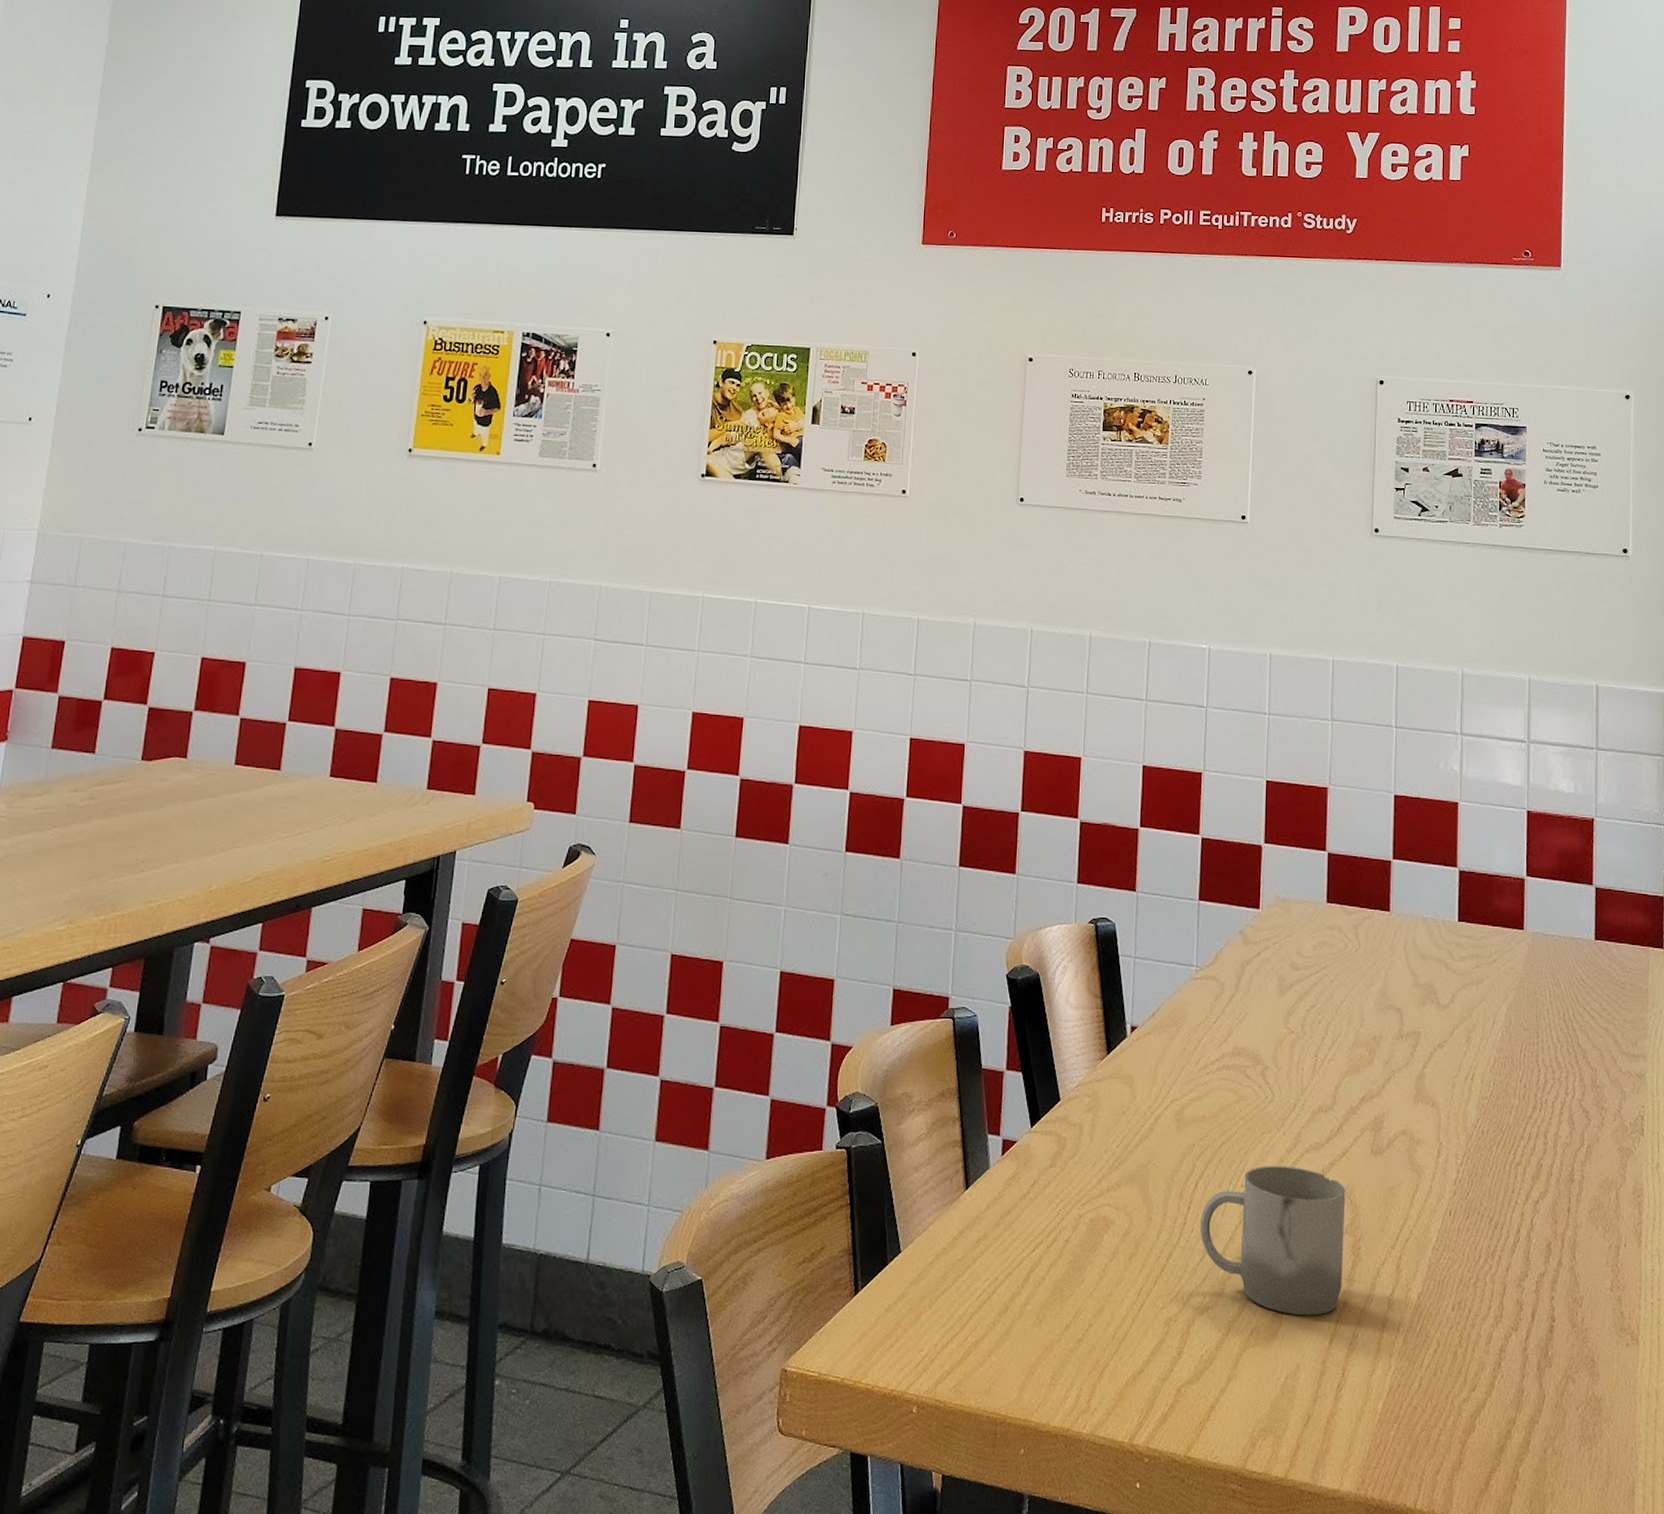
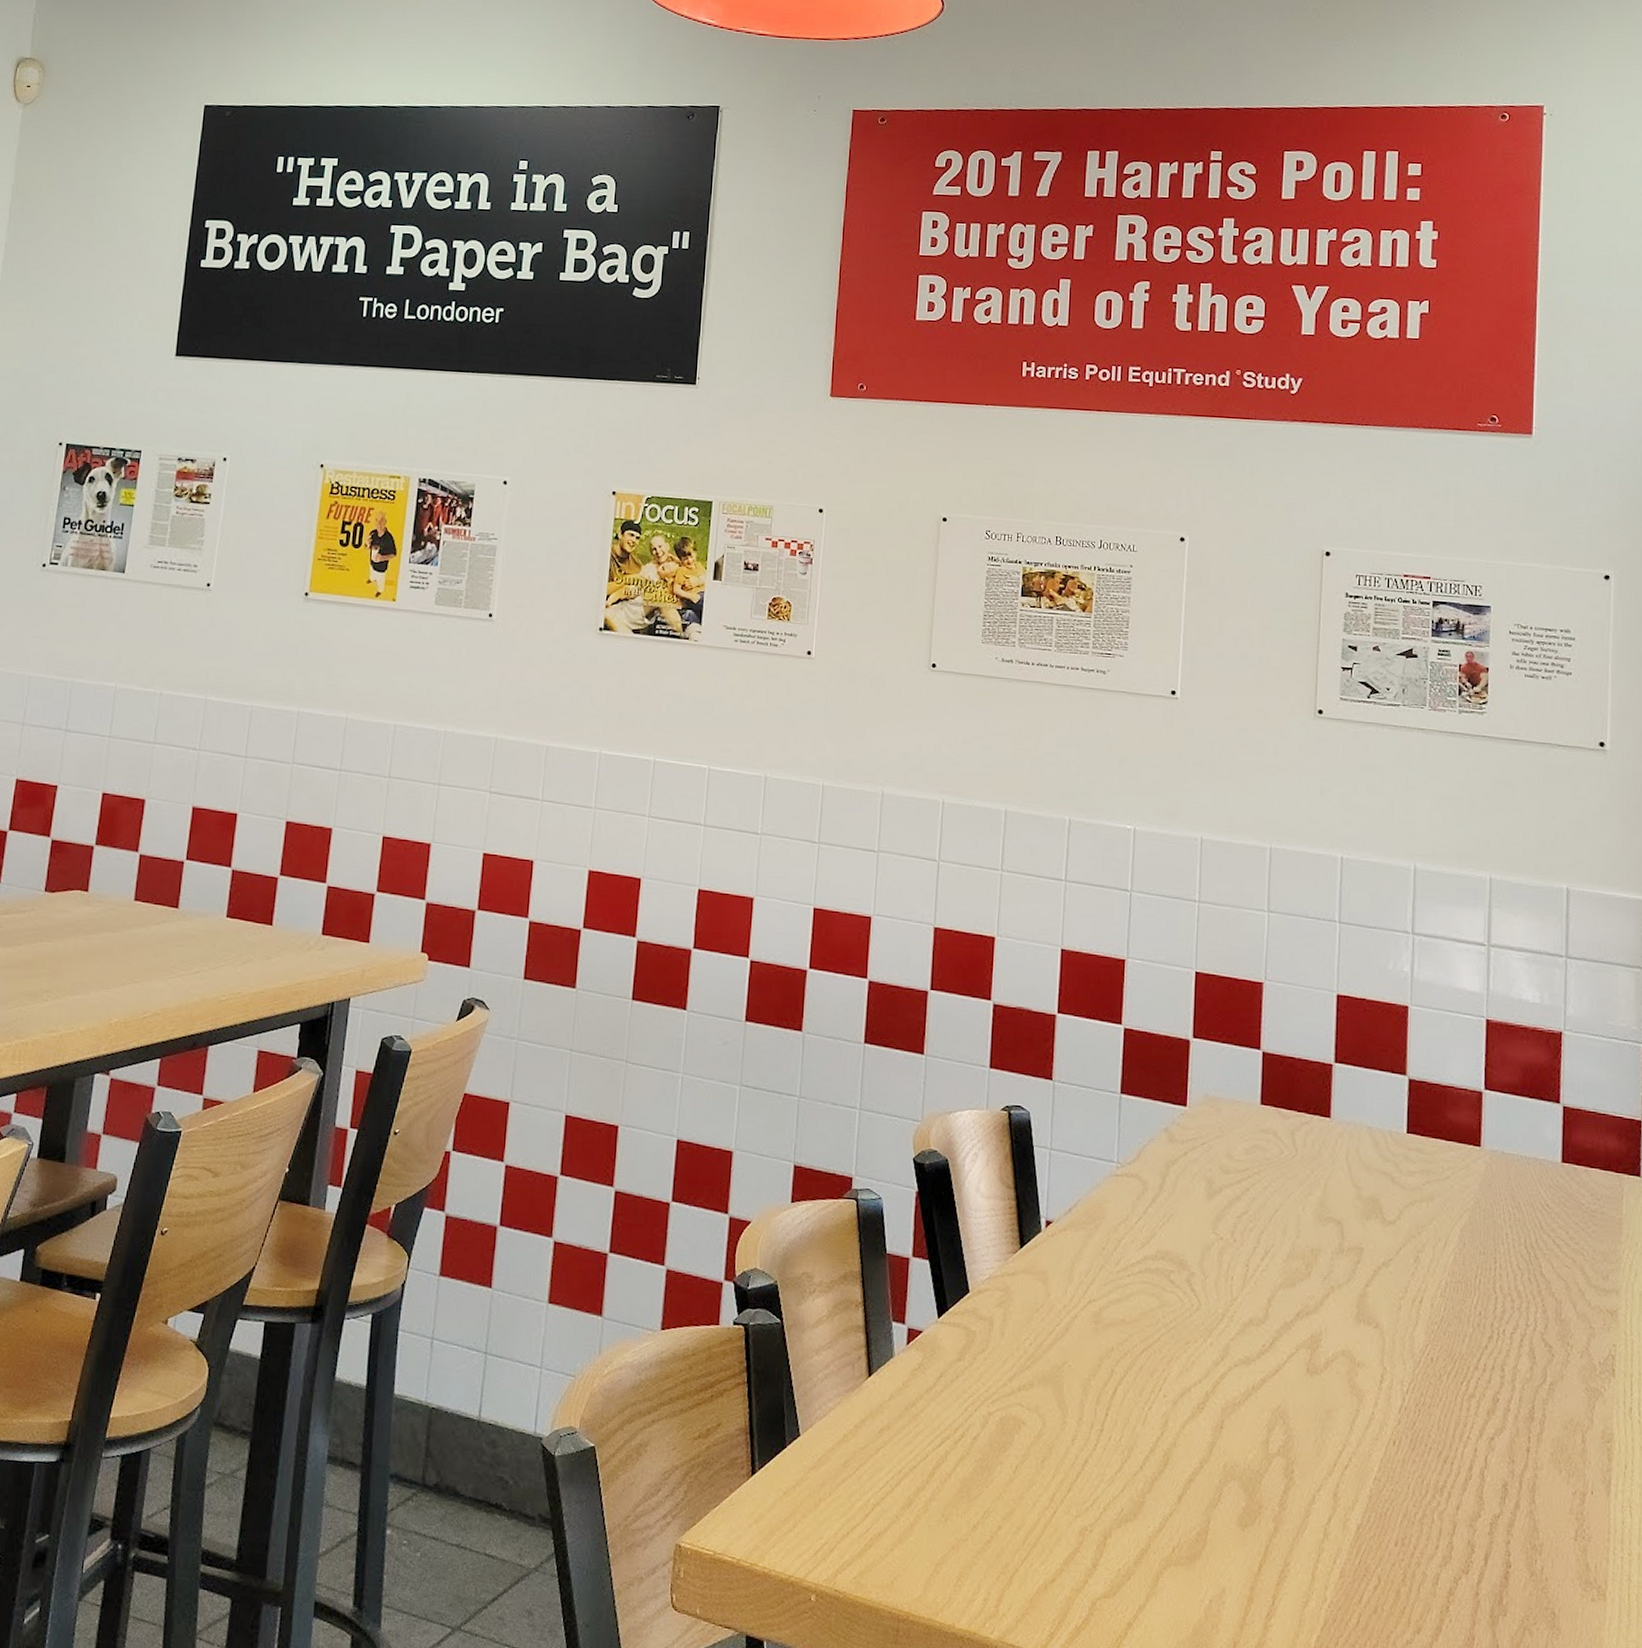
cup: present [1199,1165,1346,1316] -> none [1118,1376,1278,1539]

